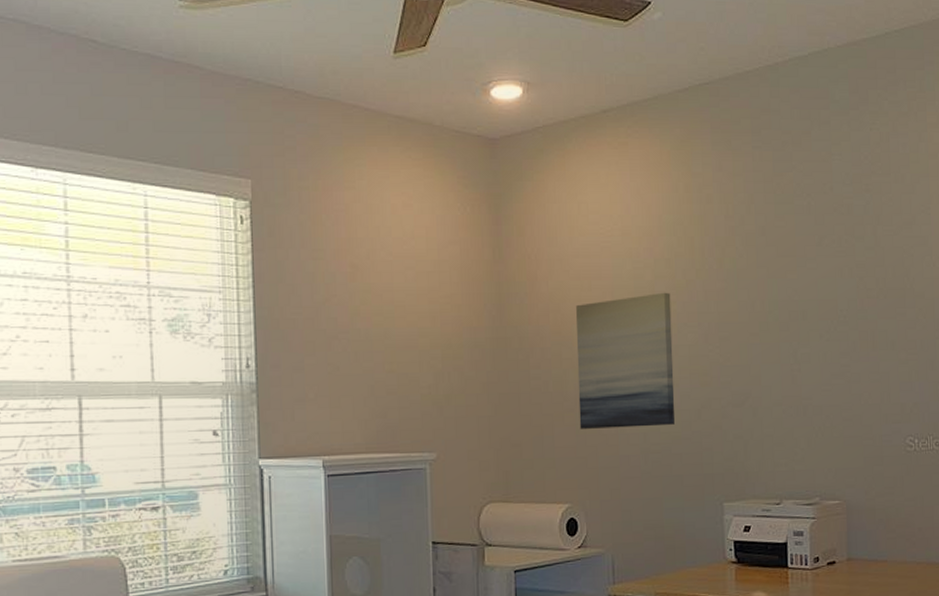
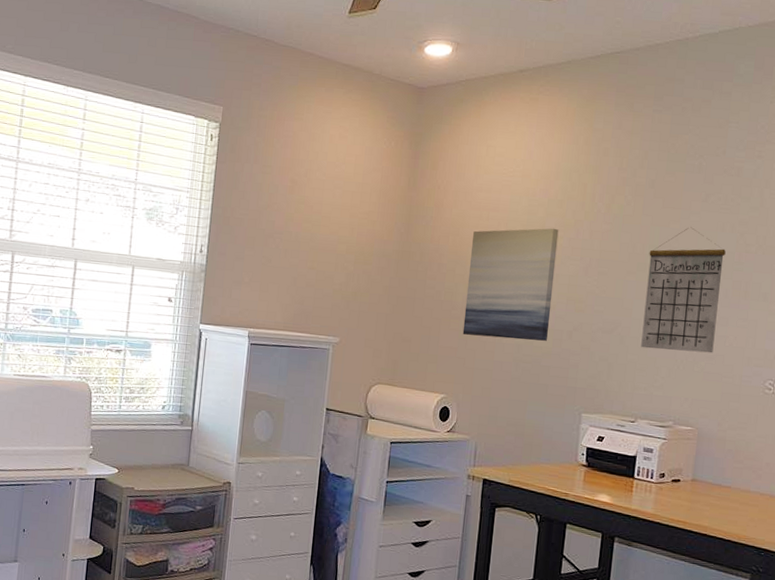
calendar: none [770,276,850,418] -> present [641,227,726,353]

